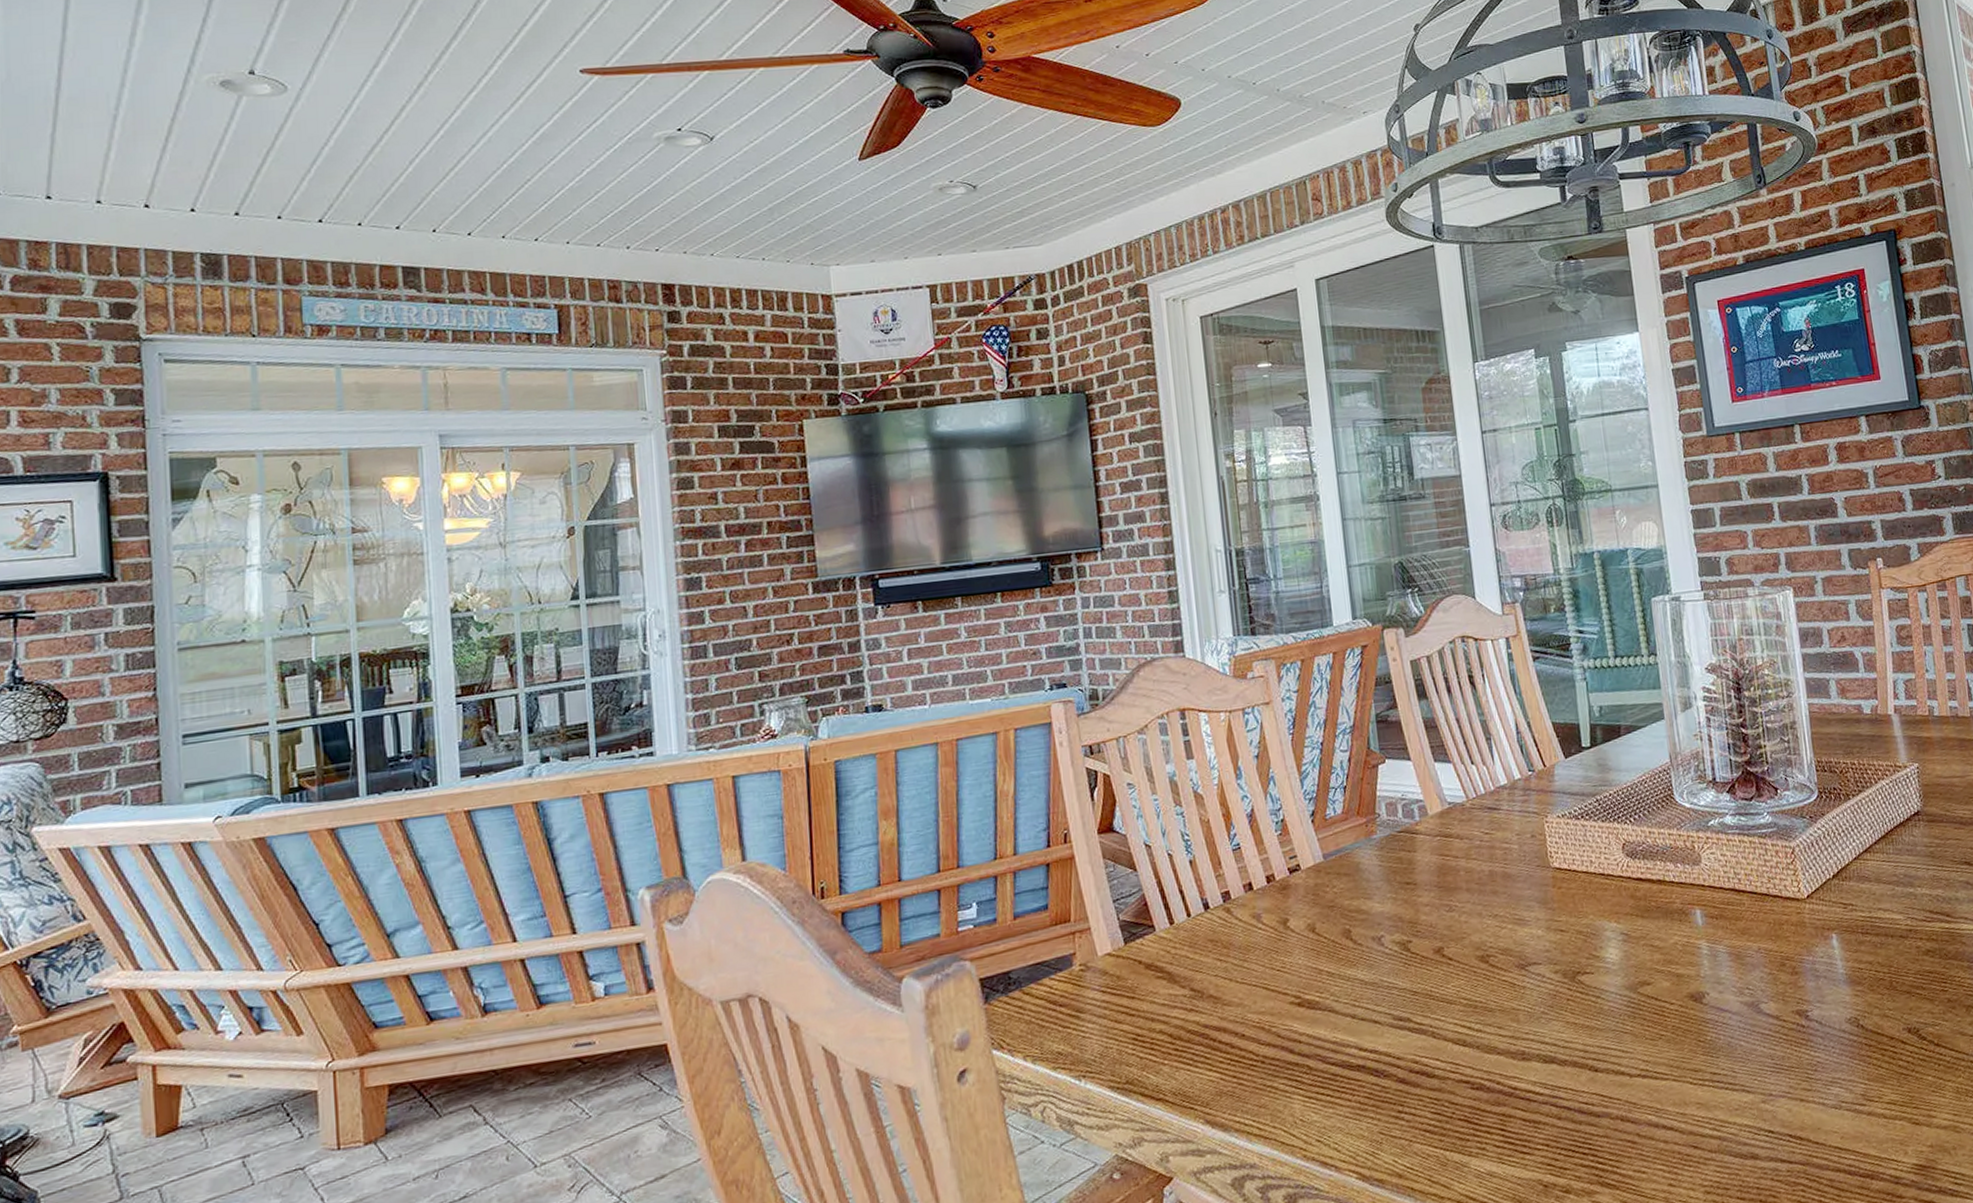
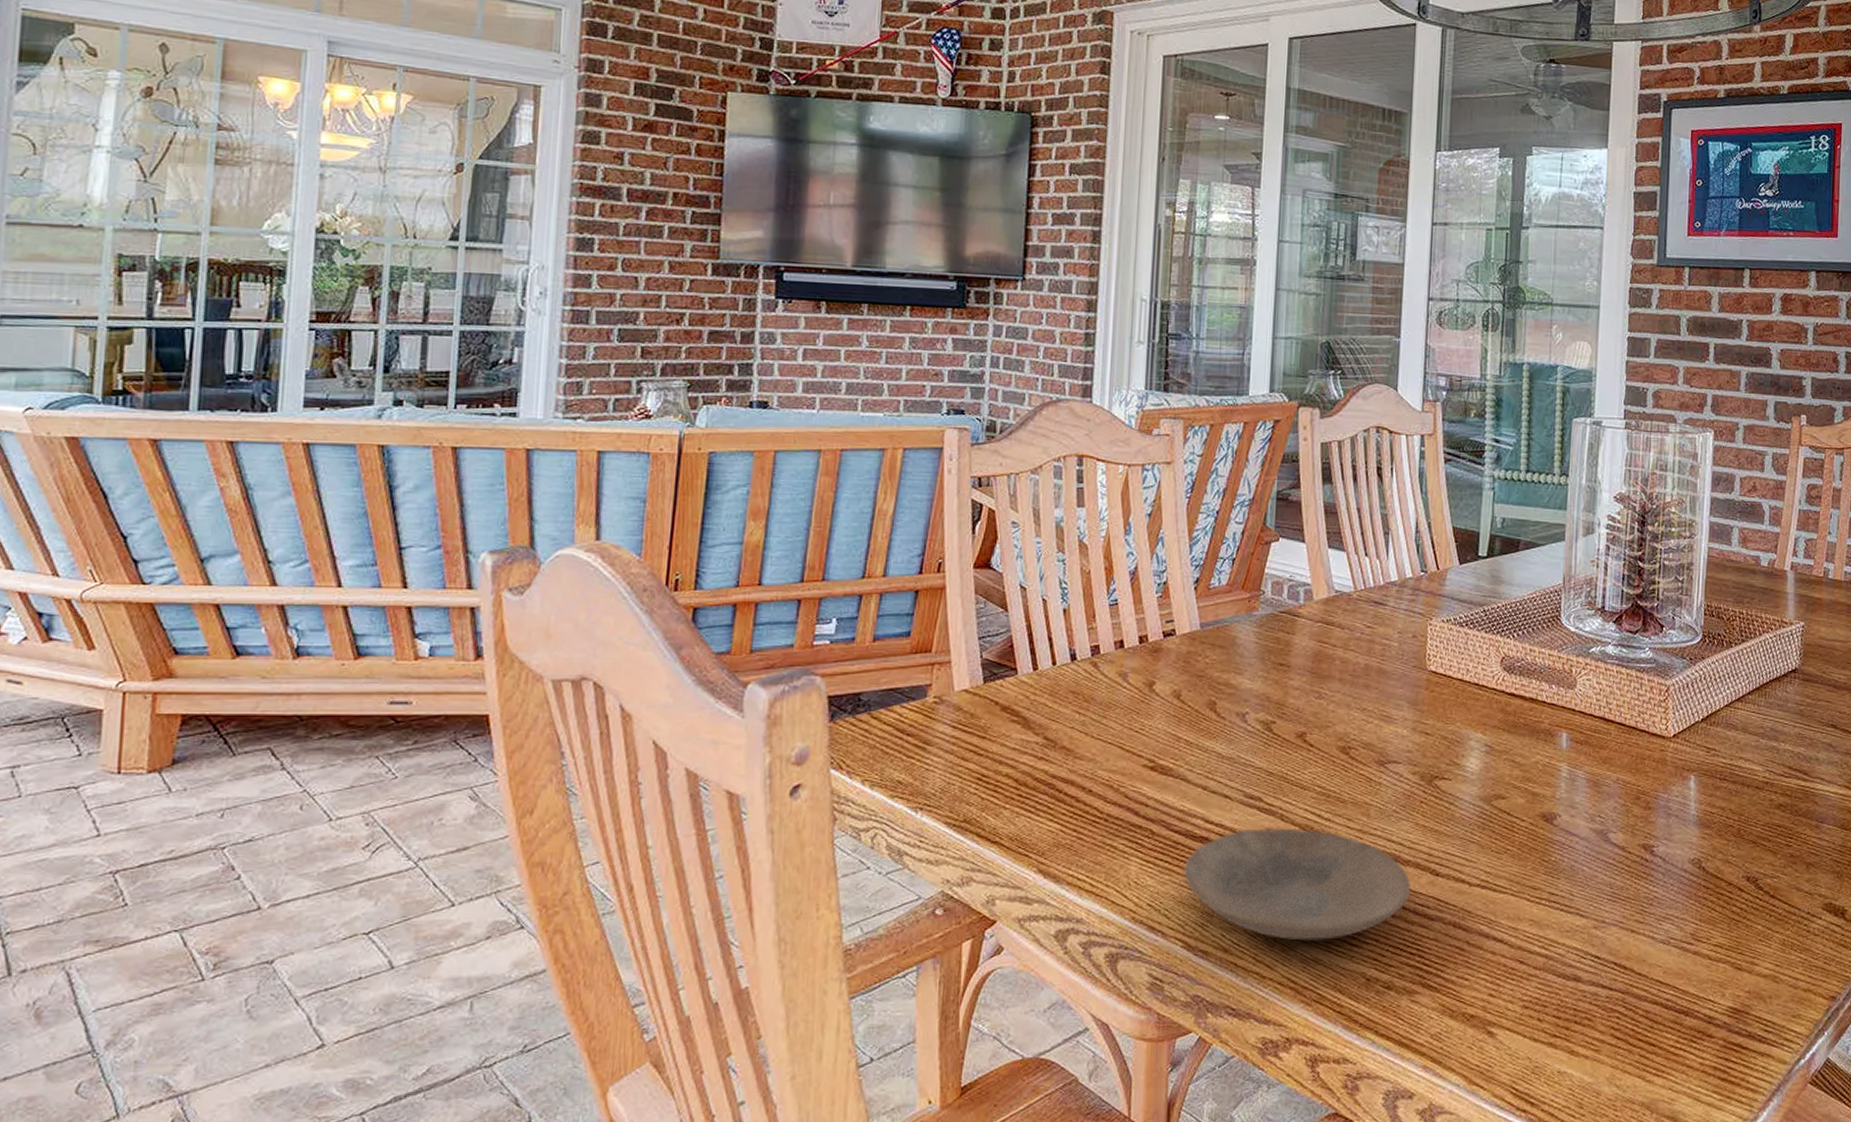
plate: none [1345,1042,1574,1157] -> present [1183,828,1411,941]

